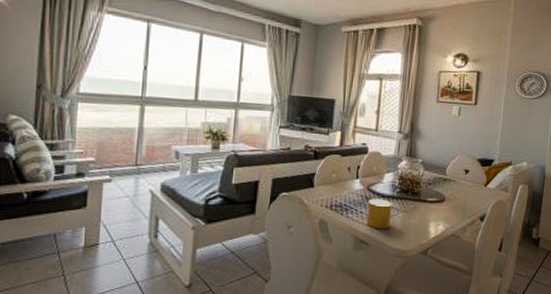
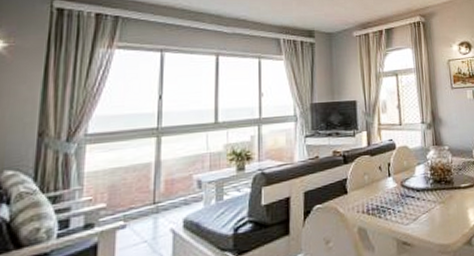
cup: present [366,198,392,229] -> none [404,193,430,227]

